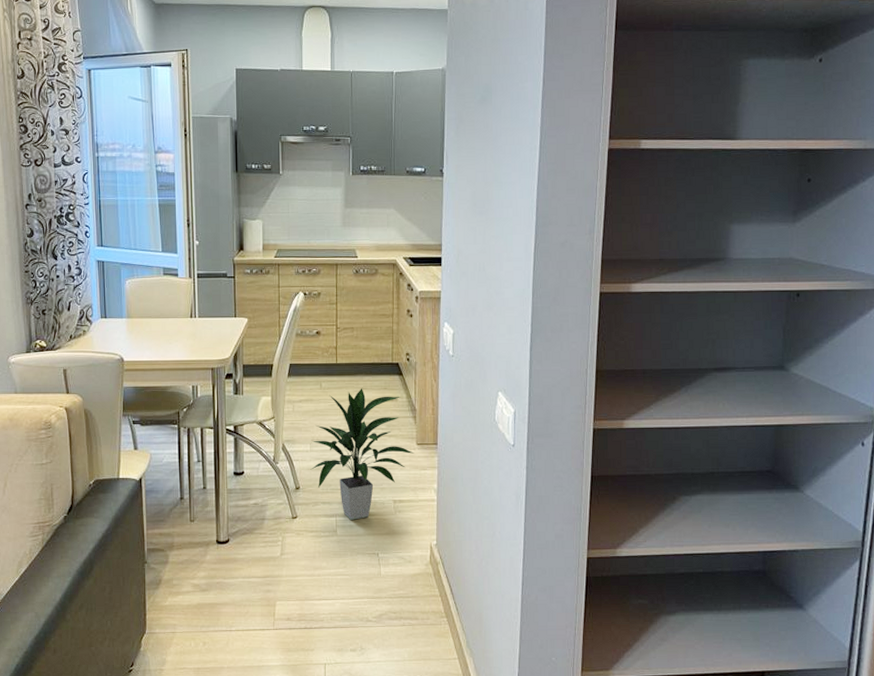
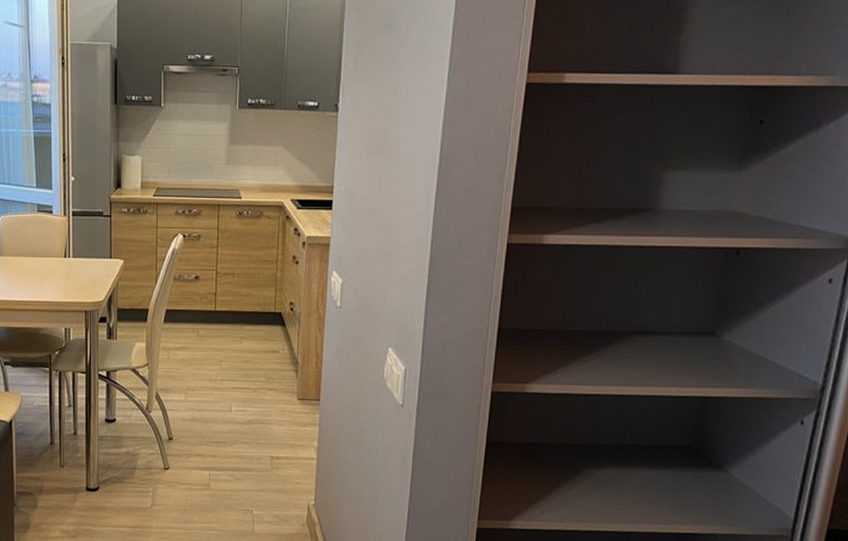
indoor plant: present [310,388,414,520] -> none [184,338,295,475]

